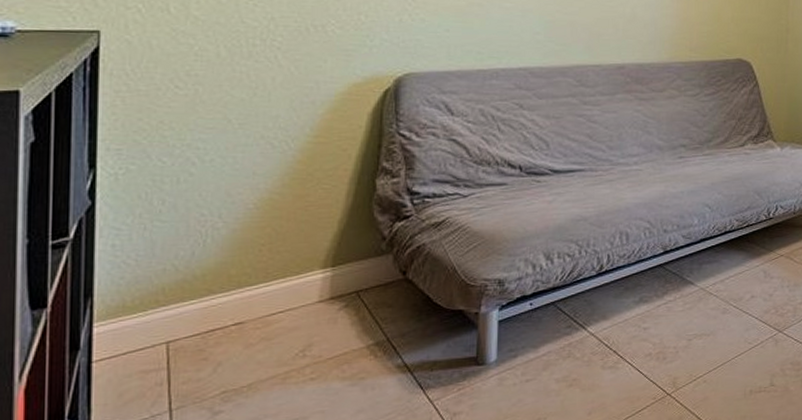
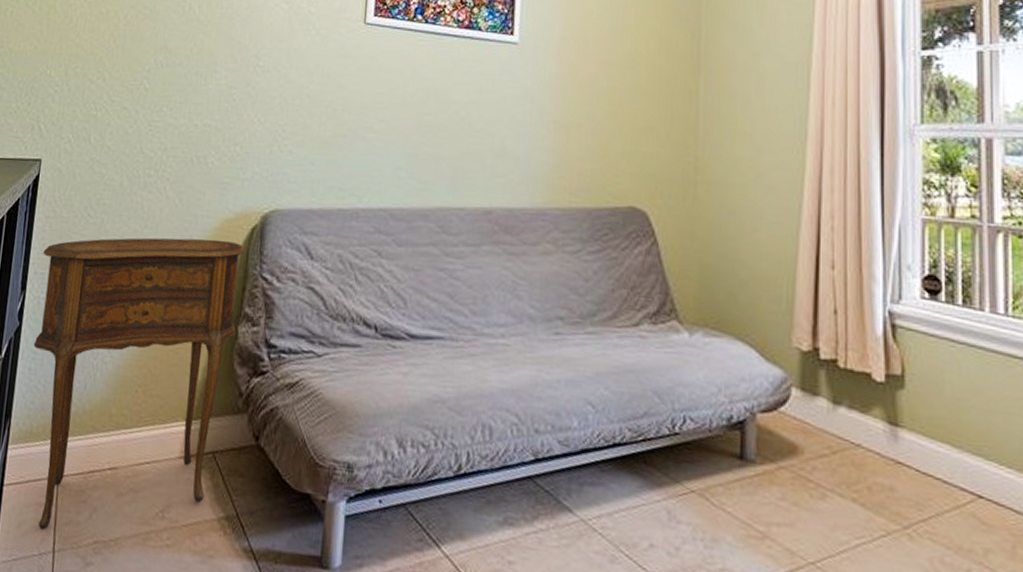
side table: none [115,103,379,394] -> present [33,237,246,530]

